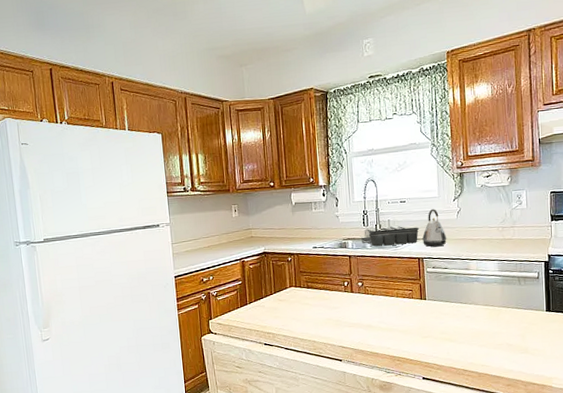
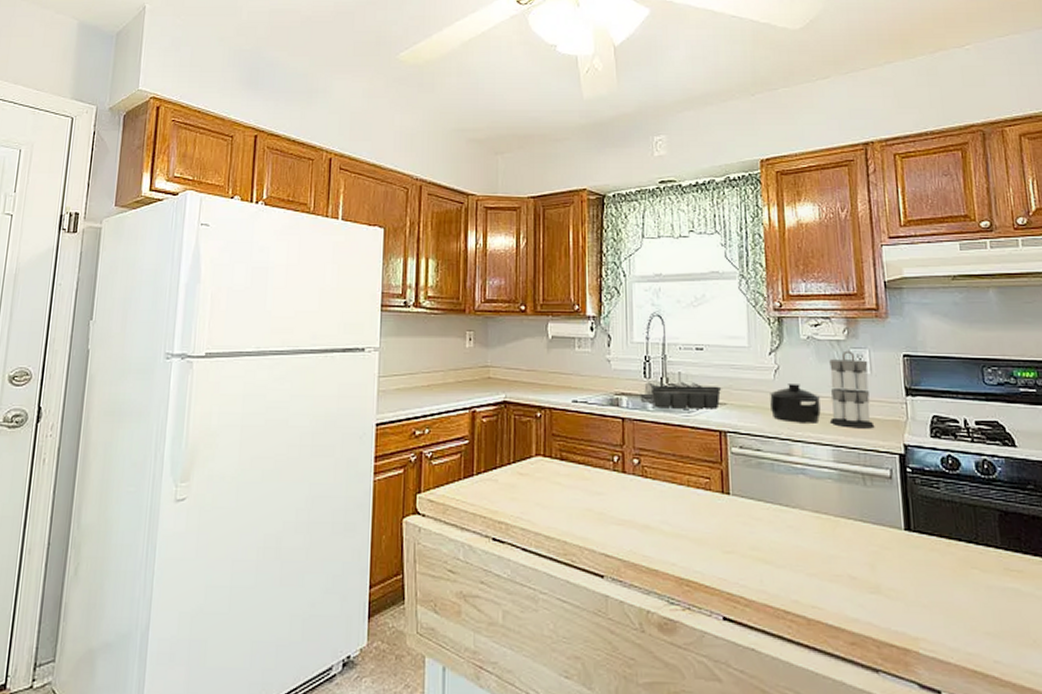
kettle: present [421,209,448,247] -> none [724,363,761,418]
saucepan: none [454,220,490,248] -> present [770,384,821,423]
spice rack: none [497,192,528,247] -> present [829,350,875,429]

